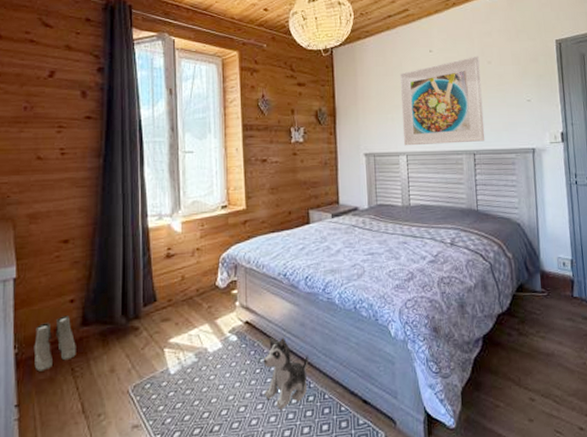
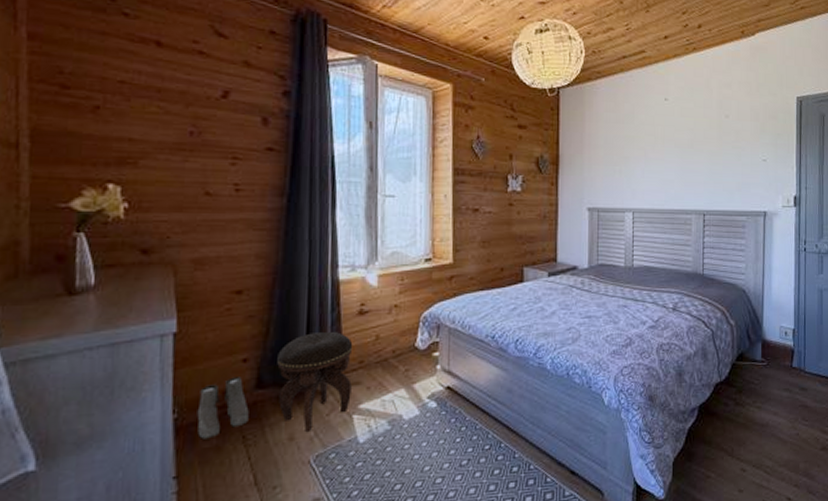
footstool: none [99,273,162,365] -> present [277,331,353,433]
plush toy: present [263,336,309,409] -> none [463,403,514,481]
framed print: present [399,56,485,146] -> none [630,108,717,202]

